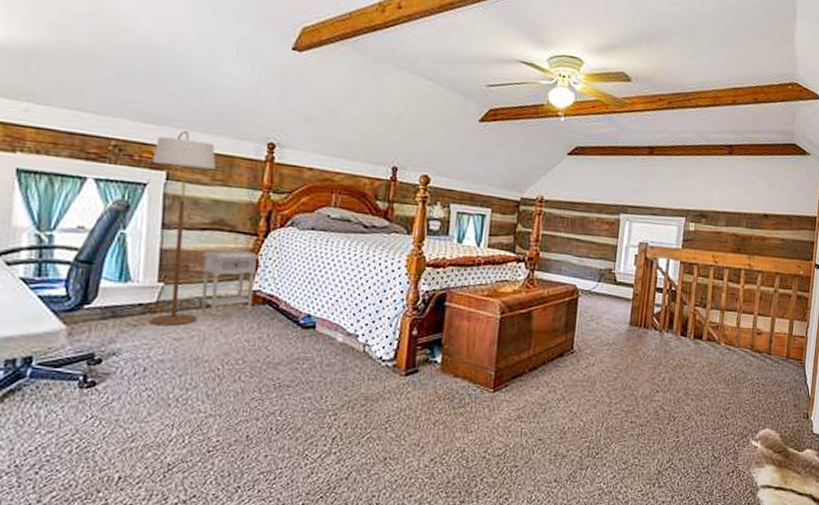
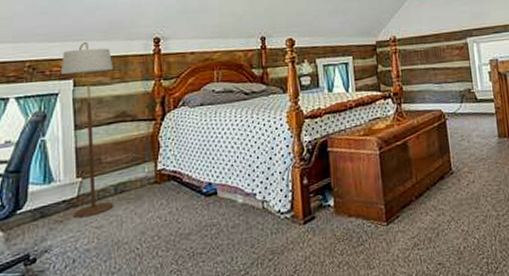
nightstand: present [201,249,259,317] -> none [110,134,159,201]

